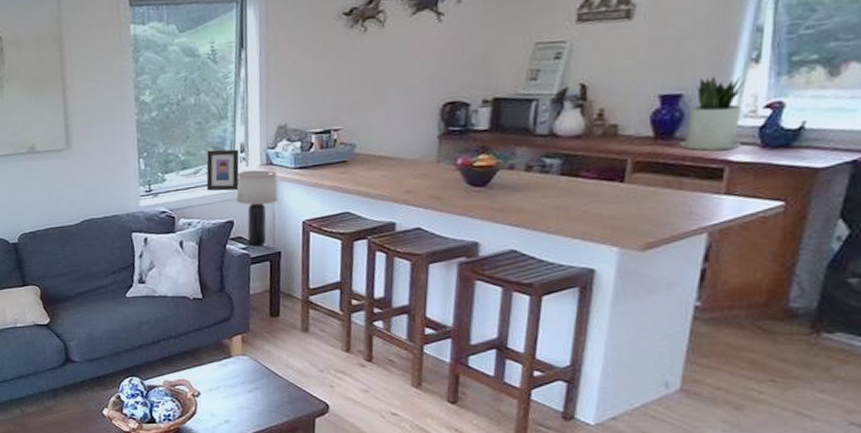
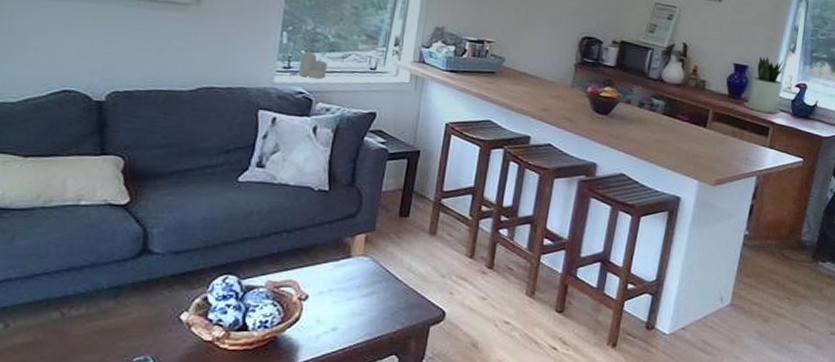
candle: none [158,171,183,198] -> present [298,49,327,80]
picture frame: present [206,149,240,192] -> none [353,37,393,83]
table lamp: present [236,170,278,247] -> none [382,64,428,143]

